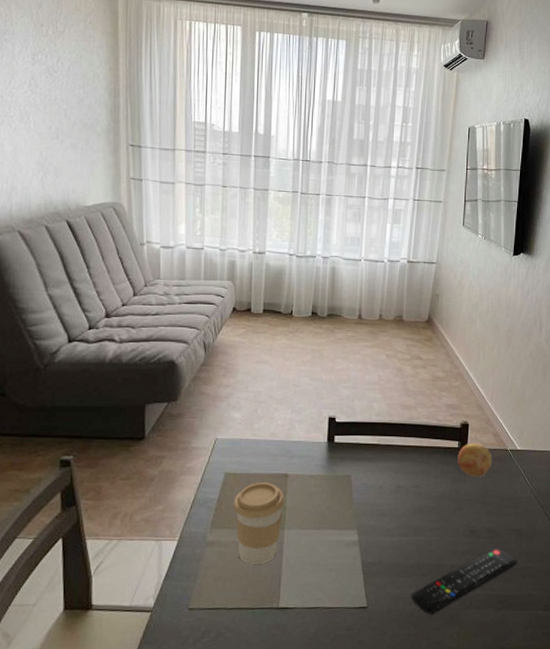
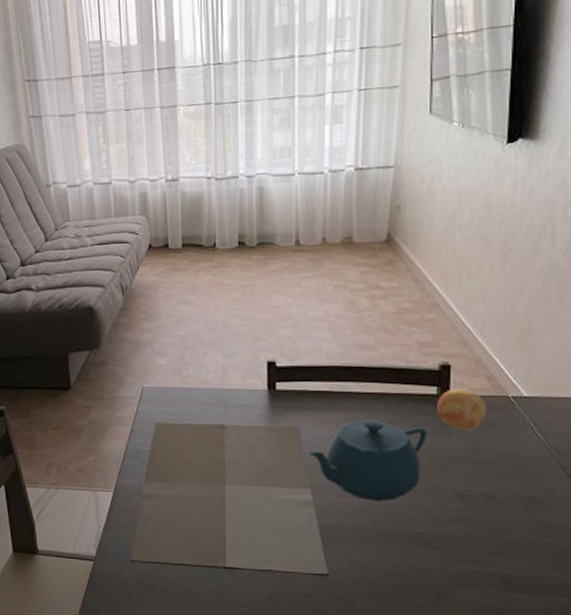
coffee cup: present [234,482,284,564] -> none [167,434,223,520]
teapot: none [358,467,450,539] -> present [309,418,427,501]
remote control: present [411,548,518,616] -> none [382,517,530,591]

